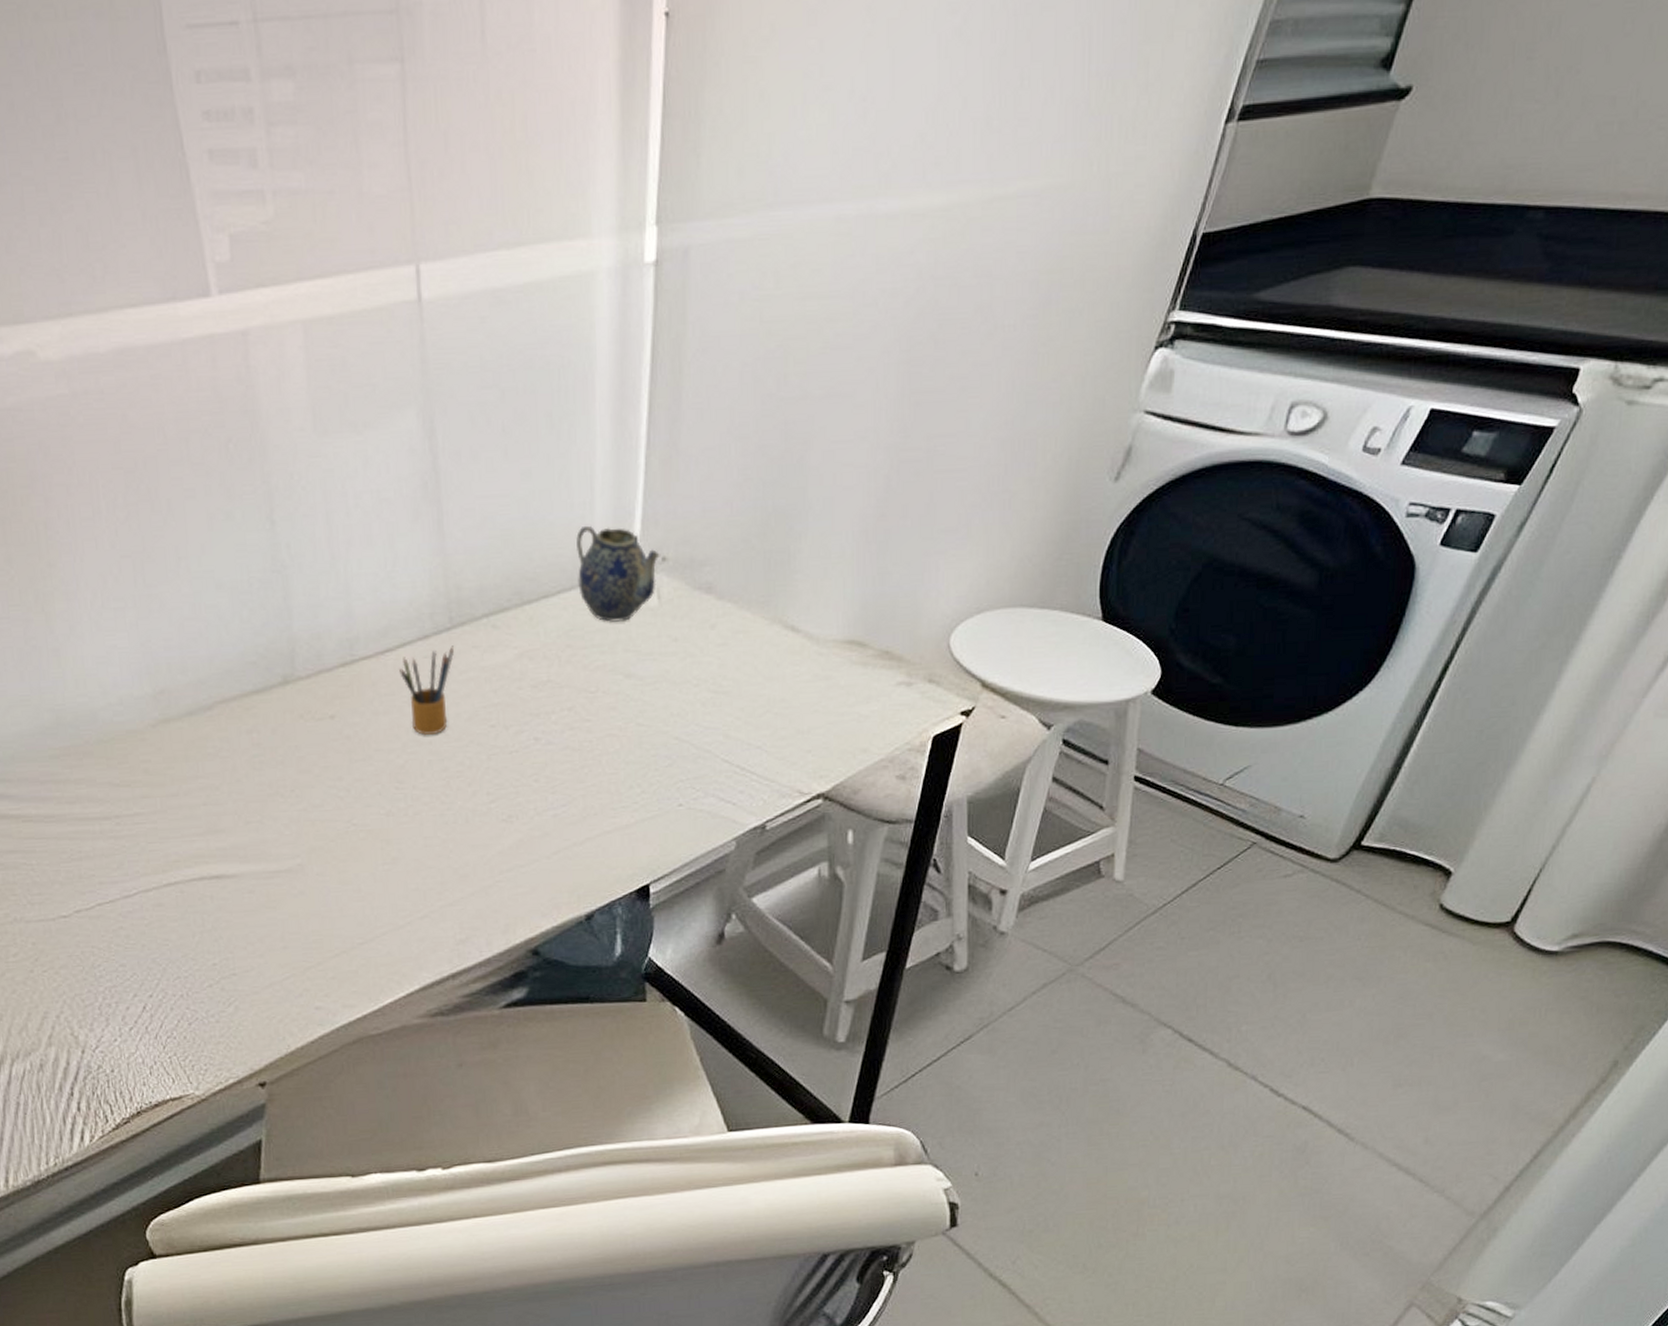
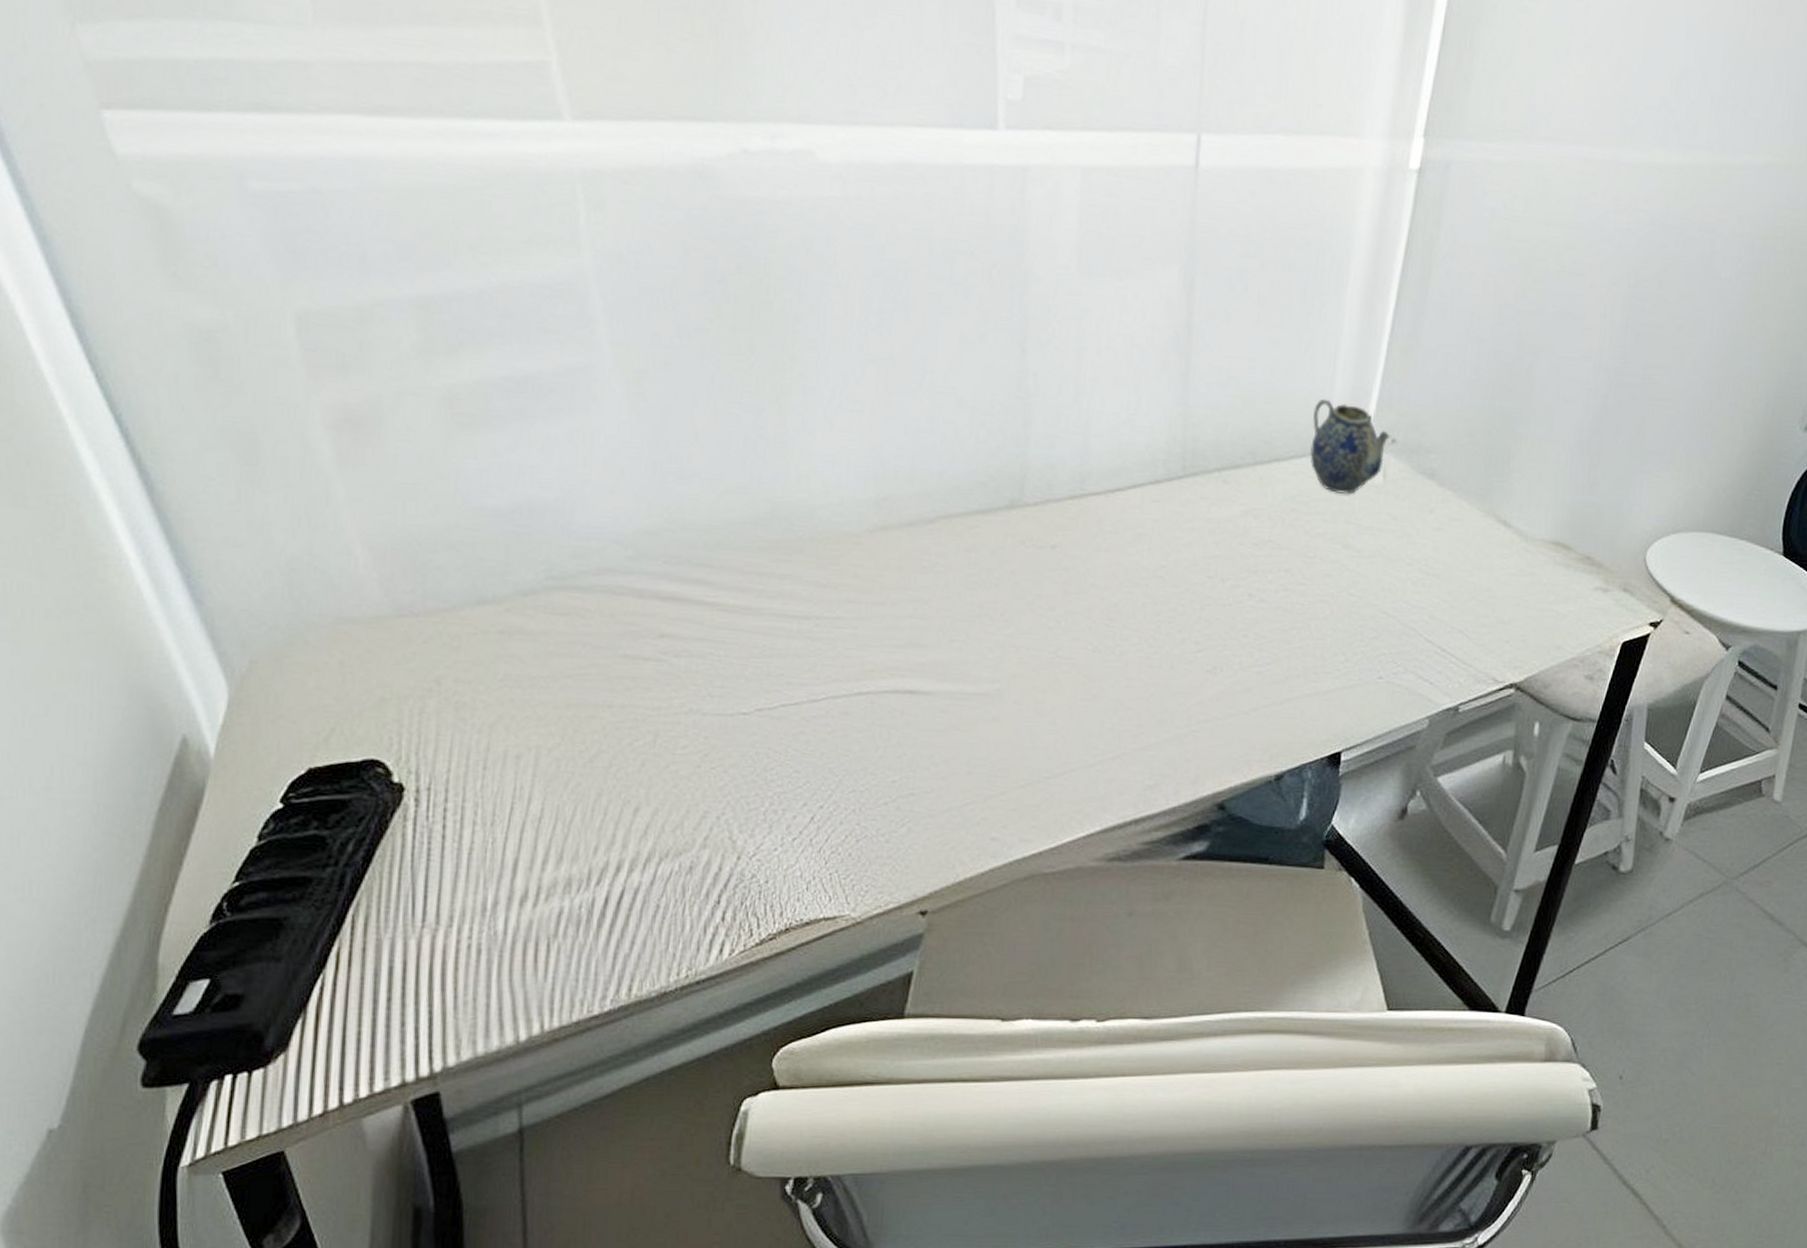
pencil box: present [399,645,455,736] -> none [1126,494,1184,578]

